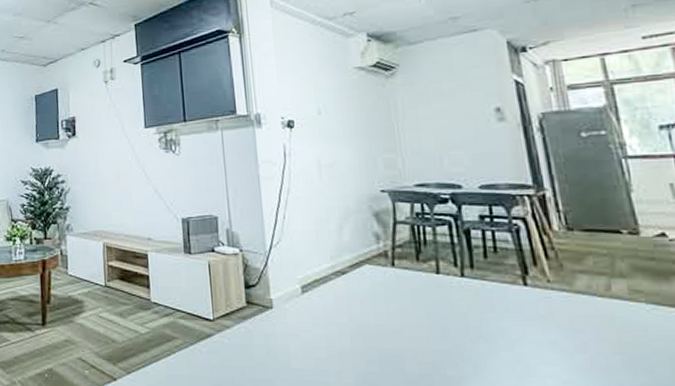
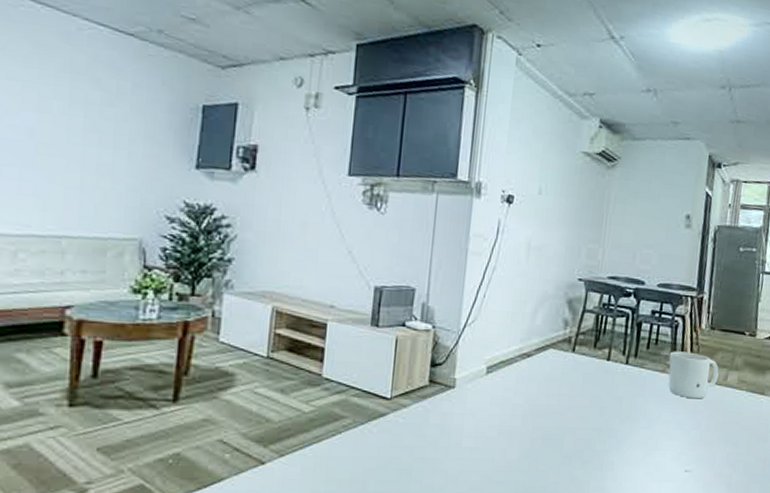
mug: none [516,259,597,315] -> present [668,351,719,399]

